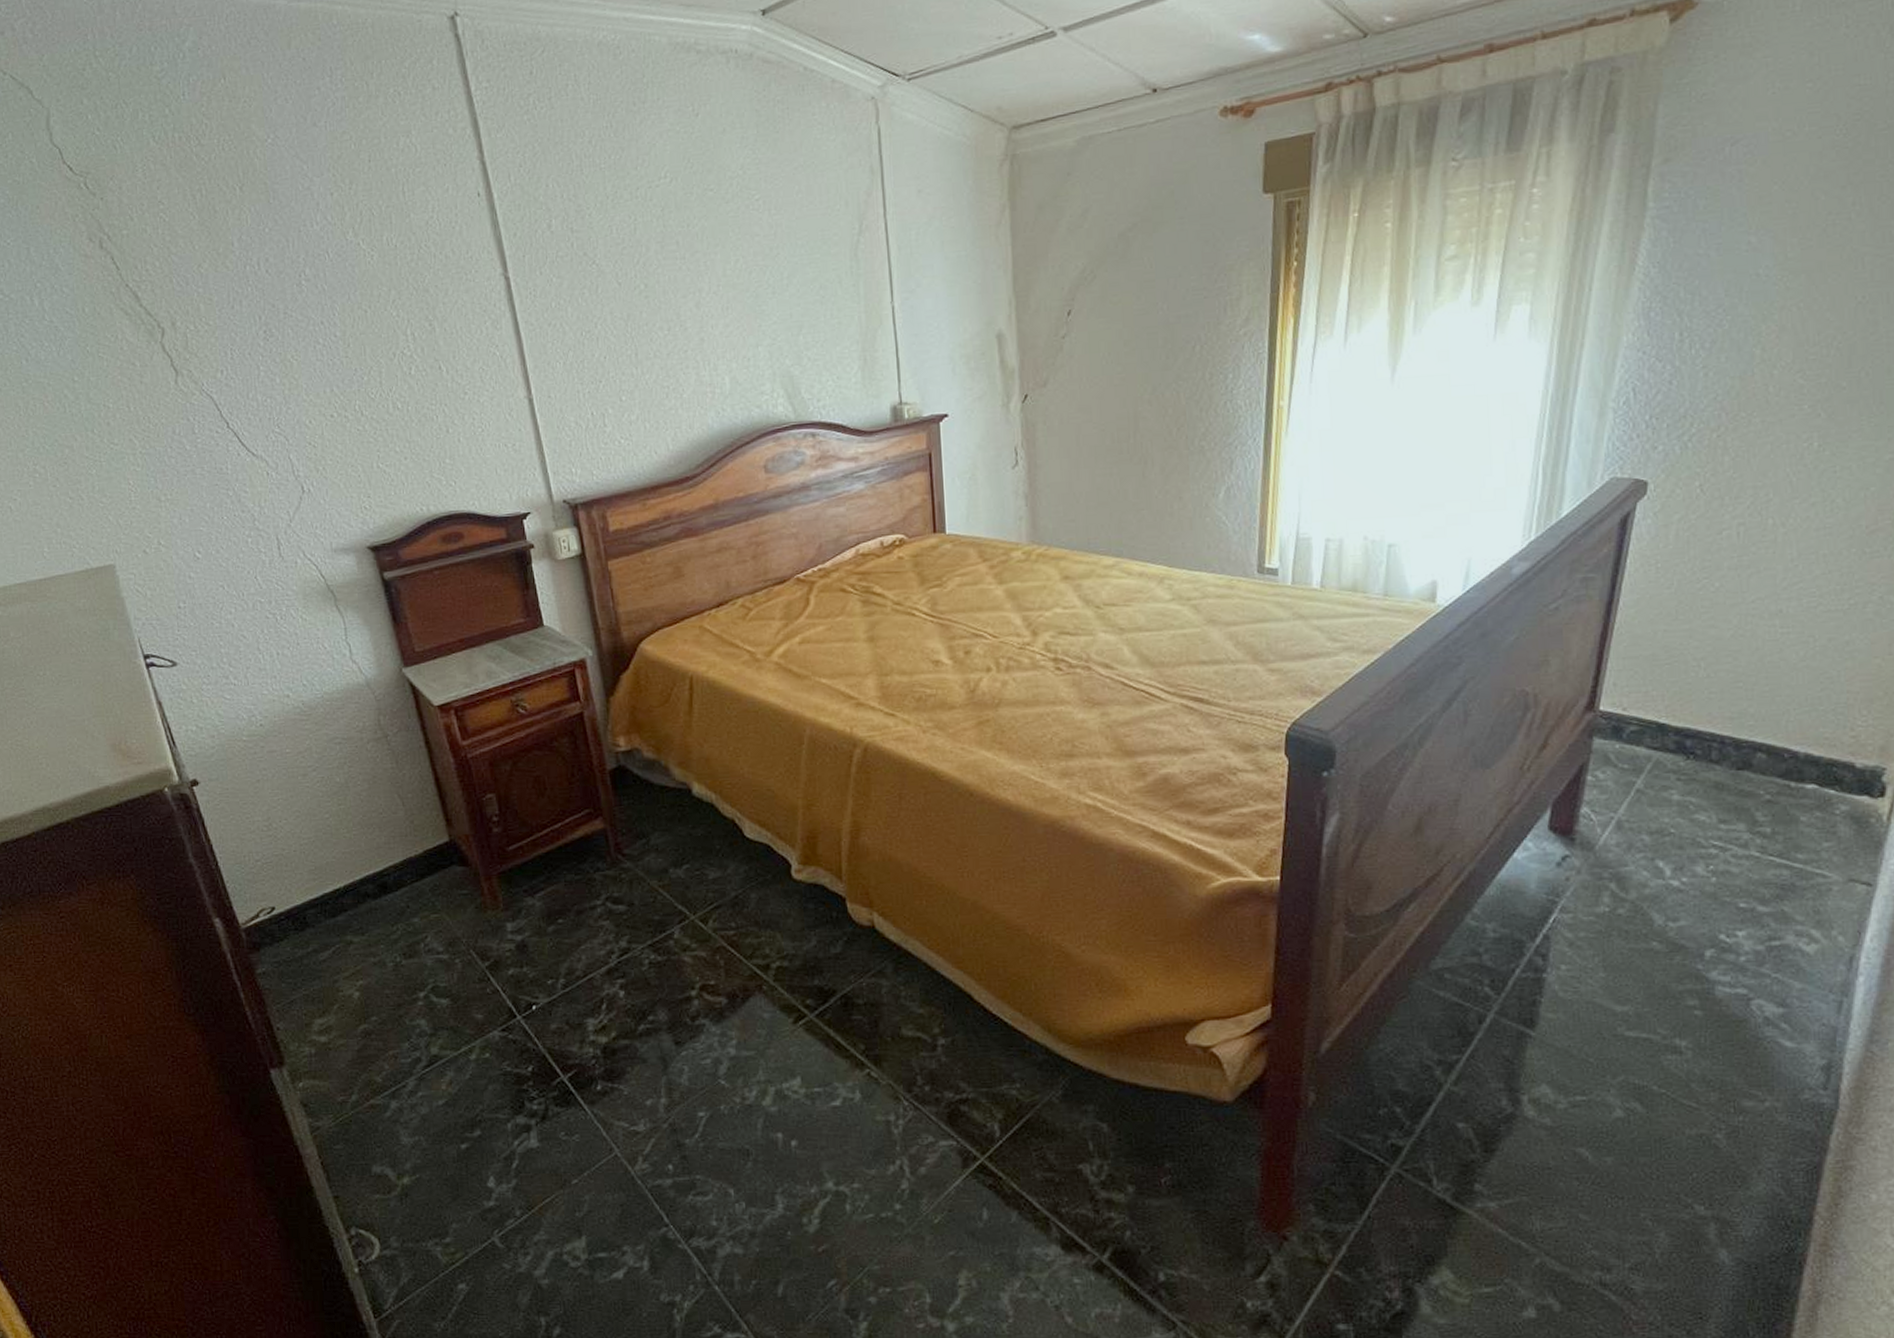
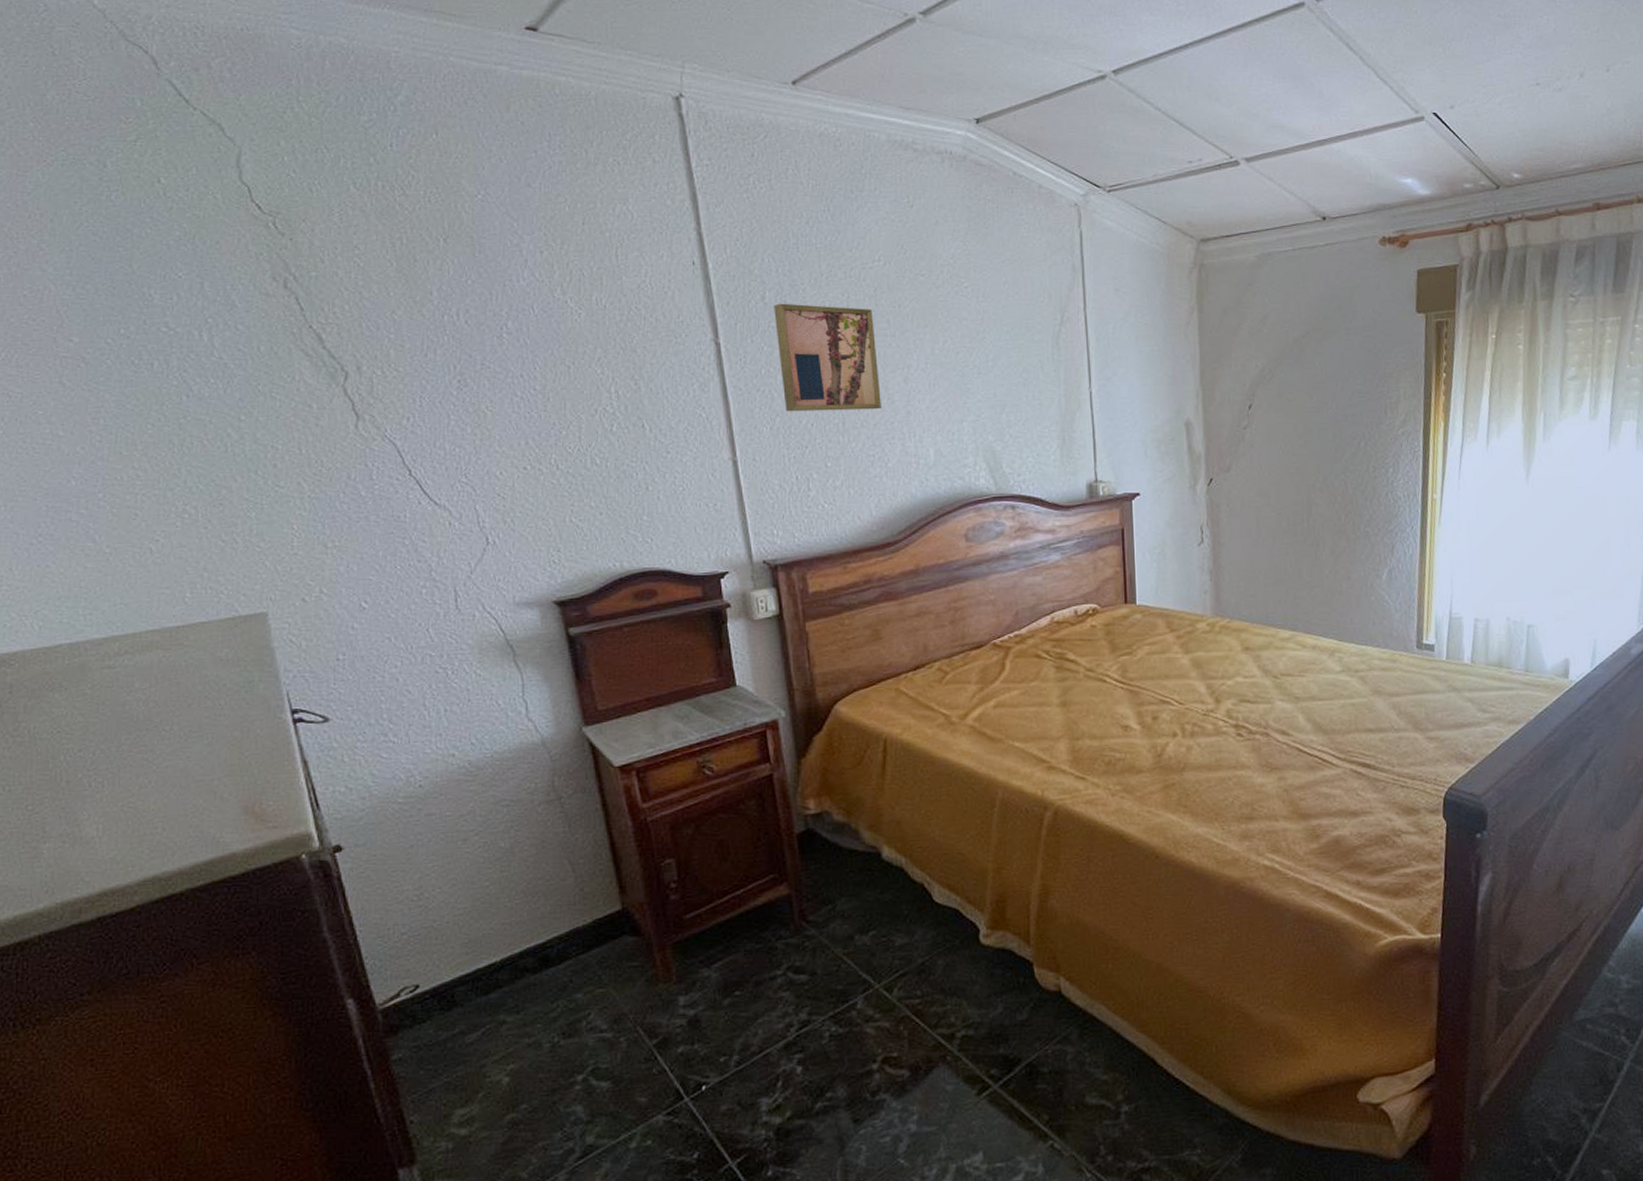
wall art: none [560,230,674,346] -> present [774,303,881,412]

